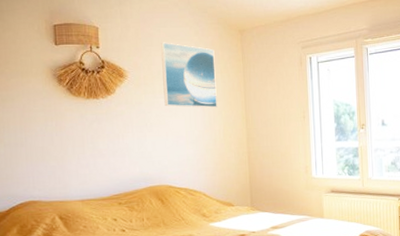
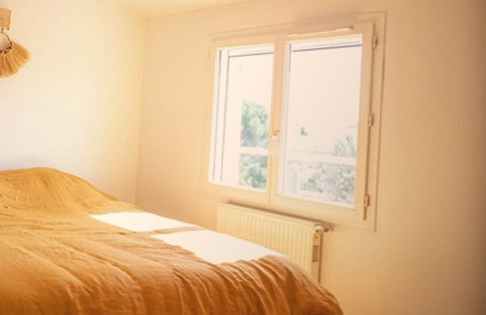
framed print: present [161,42,217,108] -> none [61,27,117,96]

